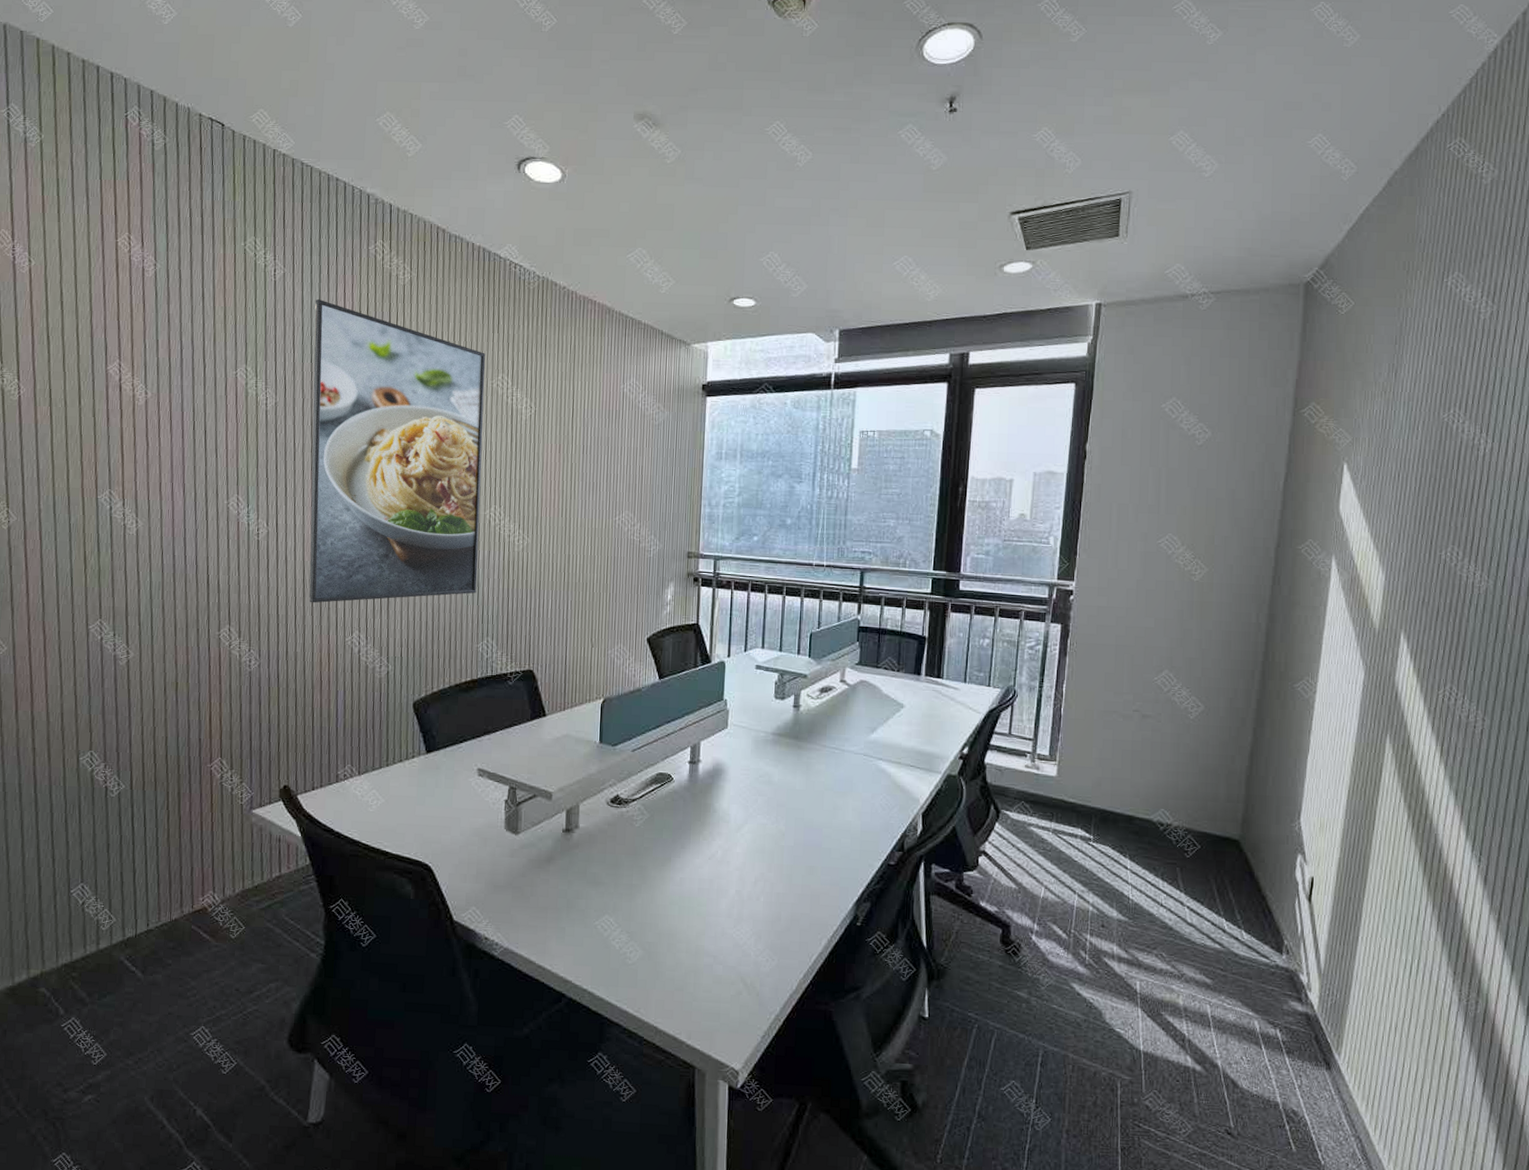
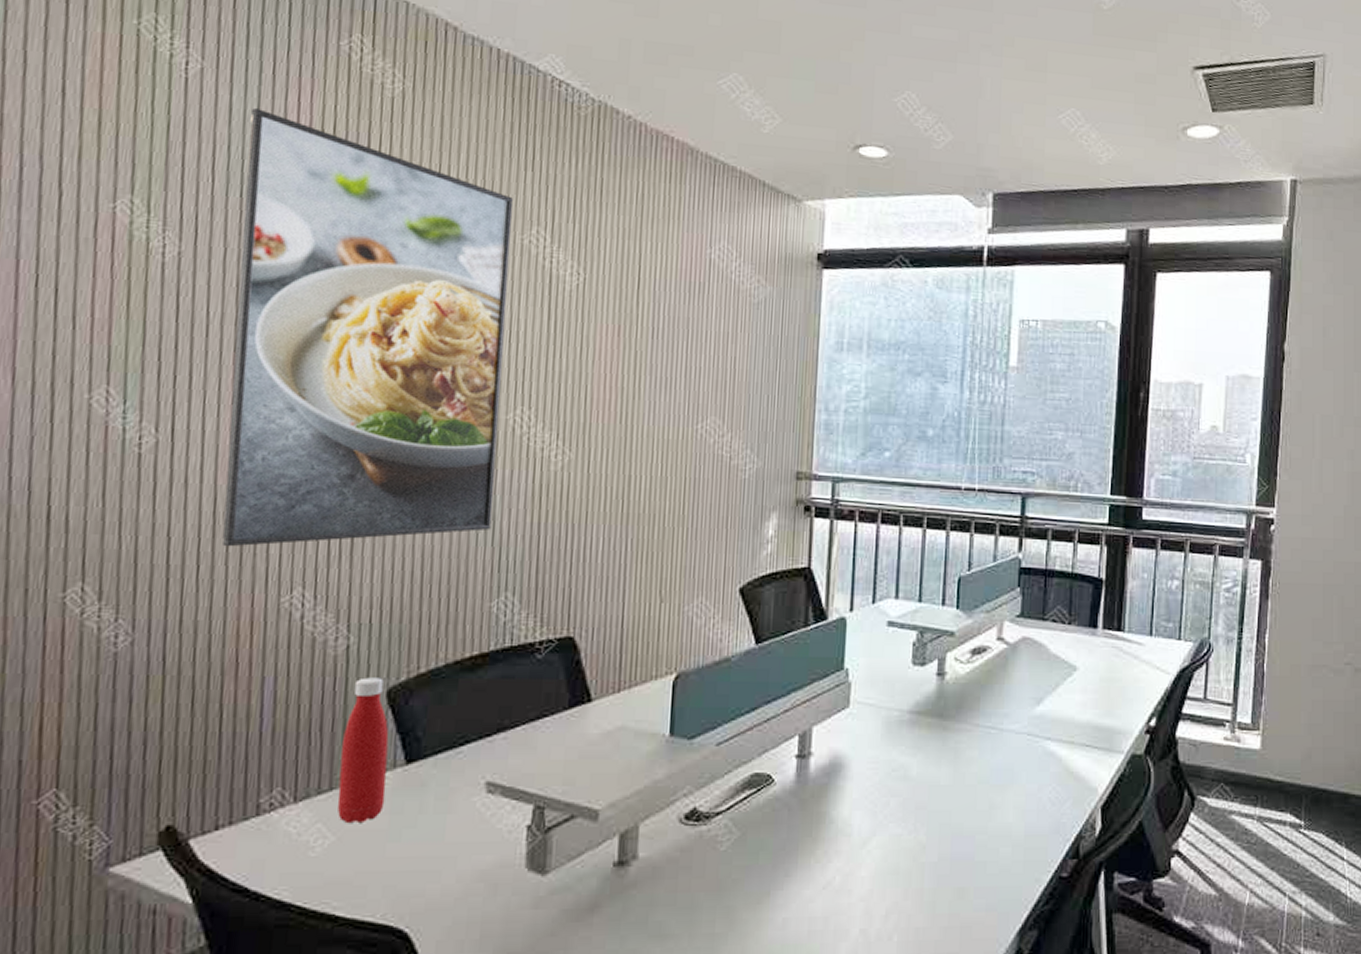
bottle: none [384,693,415,791] -> present [336,677,389,824]

